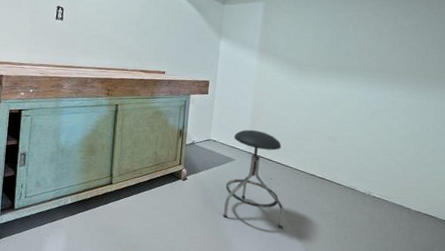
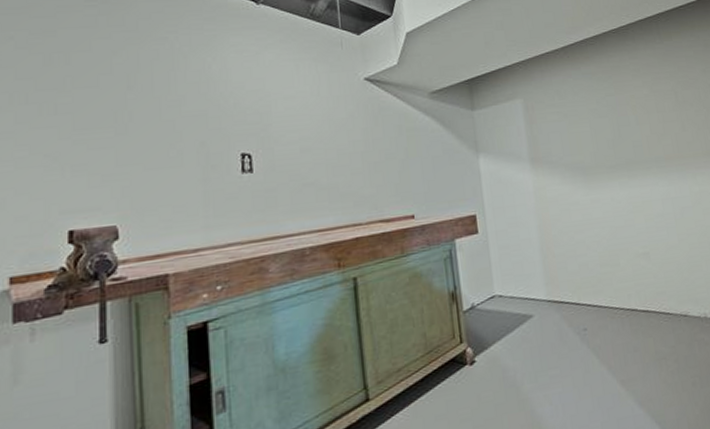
stool: present [222,129,285,229] -> none [524,267,617,404]

